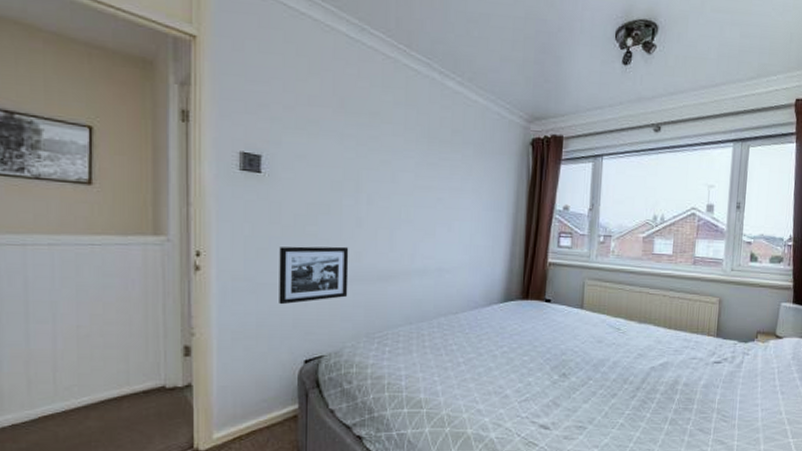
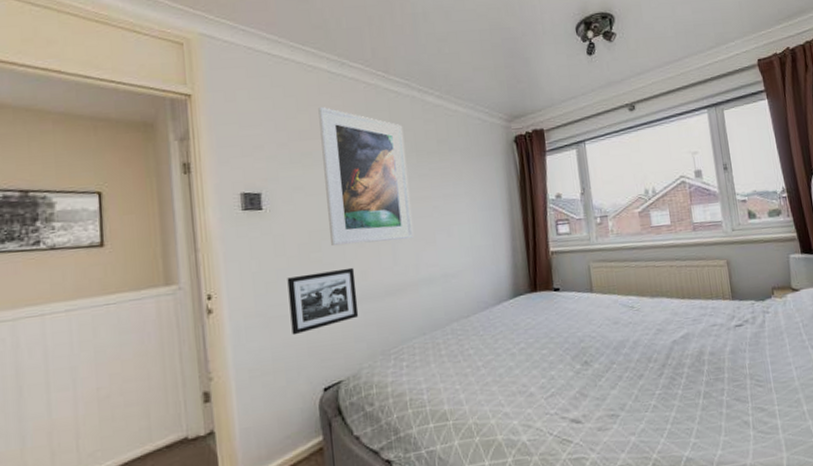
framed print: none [329,72,418,228] -> present [318,106,413,246]

